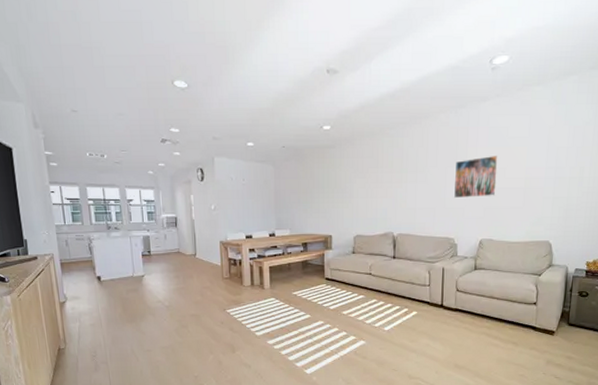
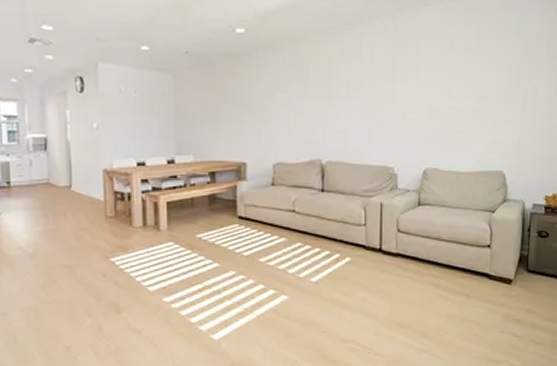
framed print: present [454,155,498,199] -> none [393,69,443,120]

